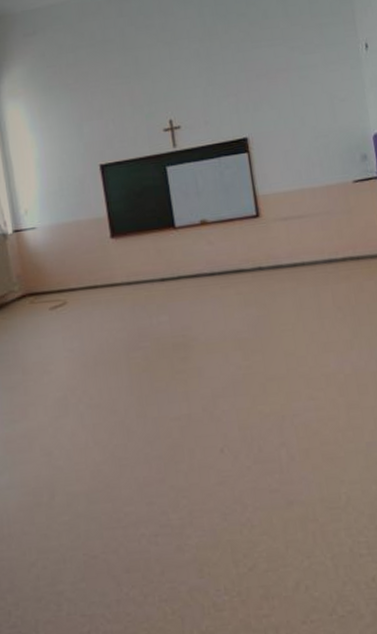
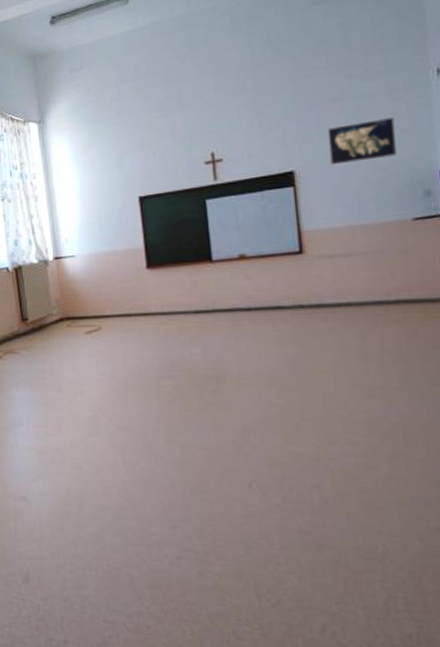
map: none [275,87,337,132] -> present [327,117,398,165]

